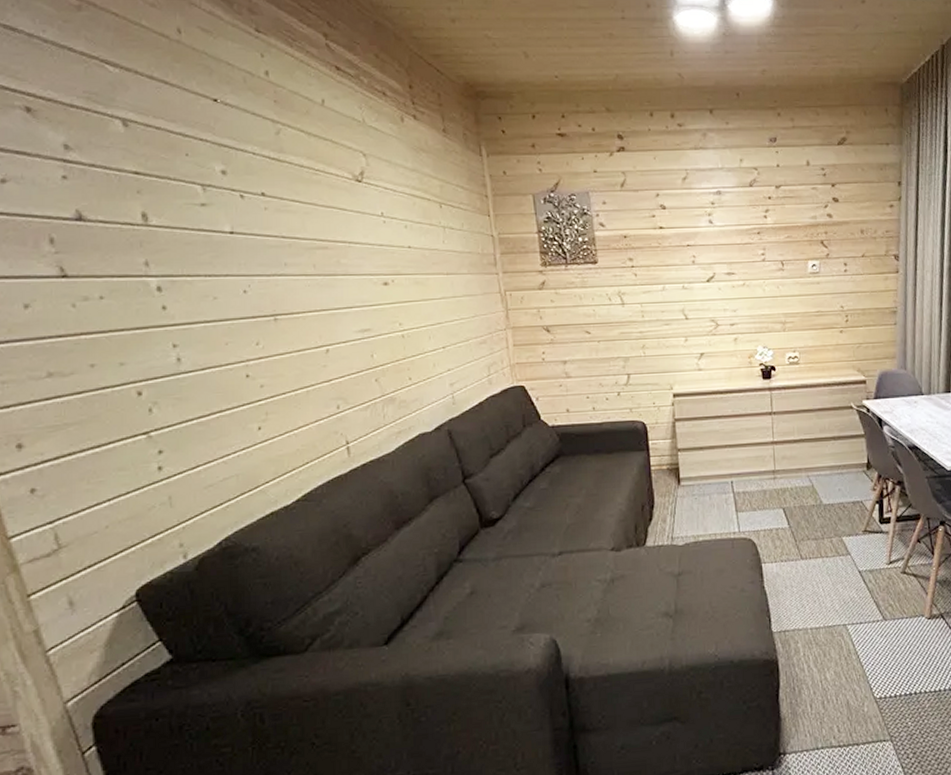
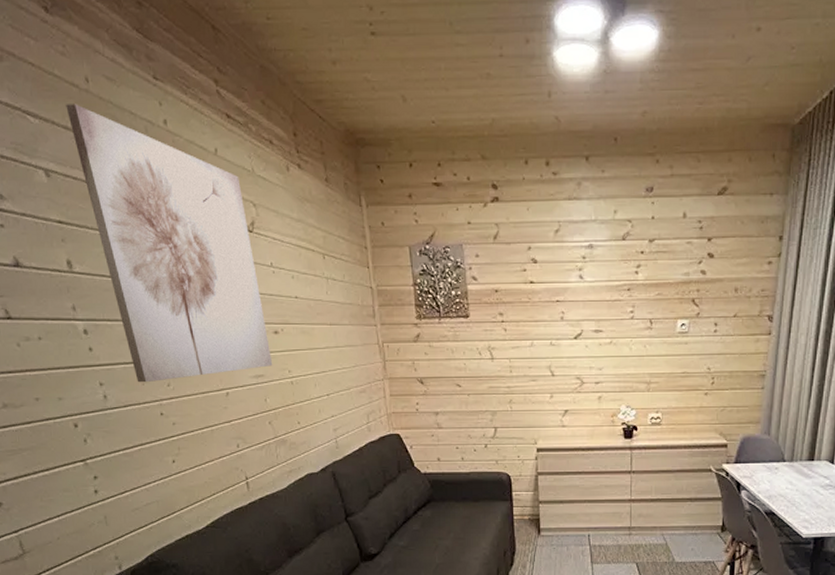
wall art: none [153,54,381,343] -> present [66,104,273,383]

